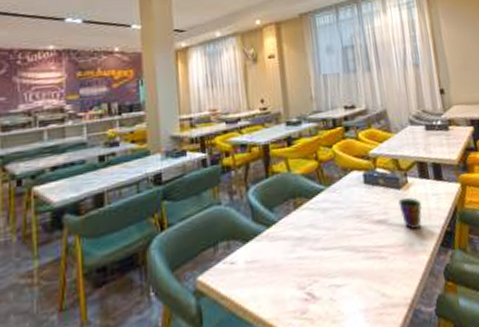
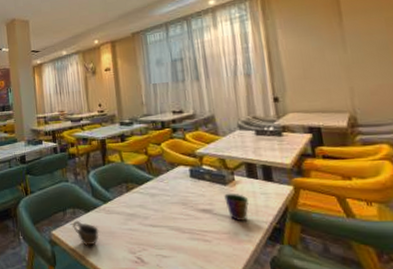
cup: none [225,255,261,290] -> present [71,220,99,246]

